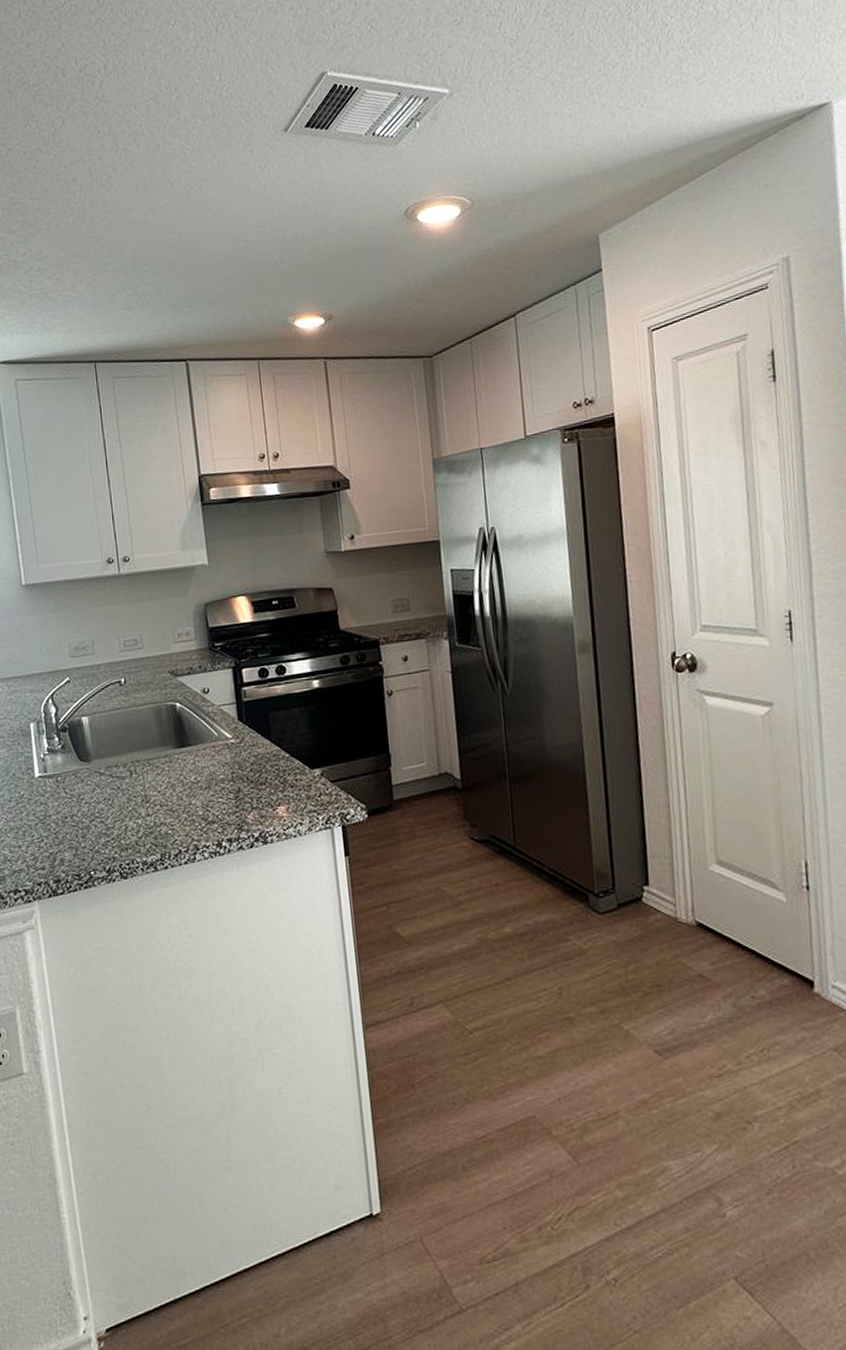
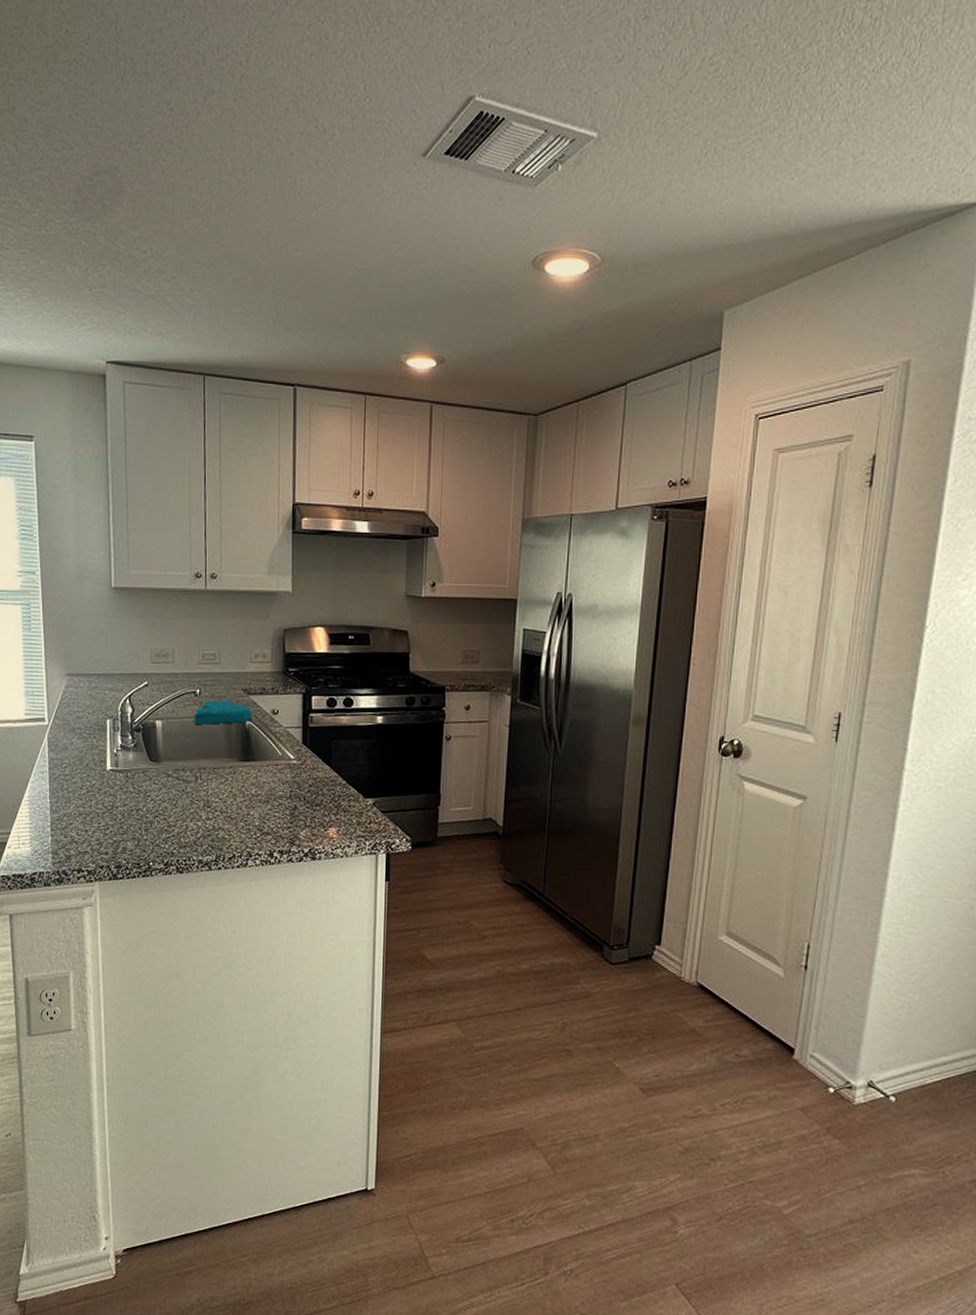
sponge: none [121,685,183,716] -> present [193,700,252,725]

